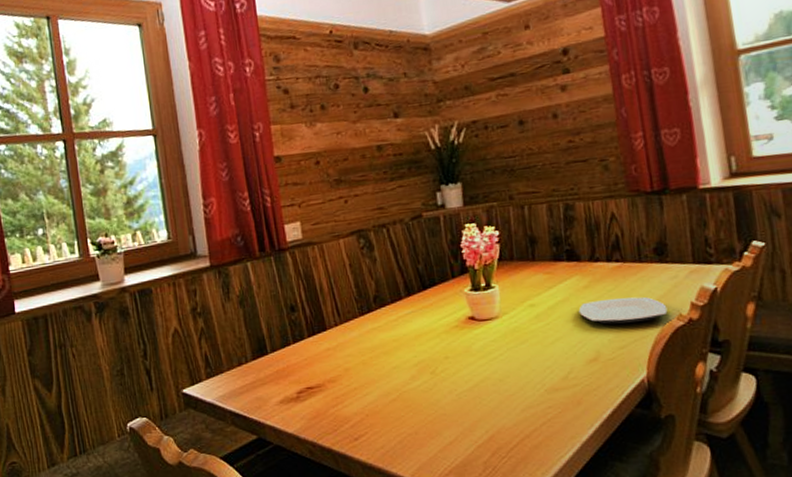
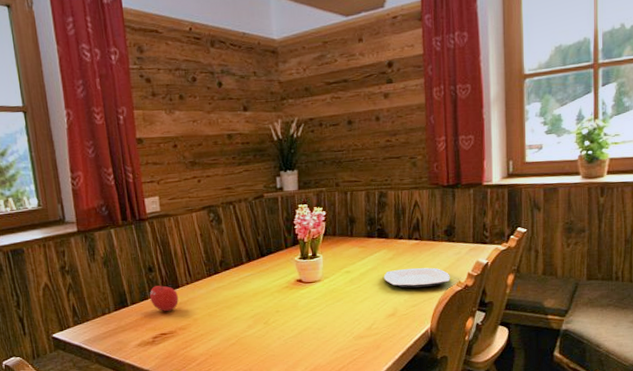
fruit: none [292,324,326,360] -> present [150,282,179,311]

